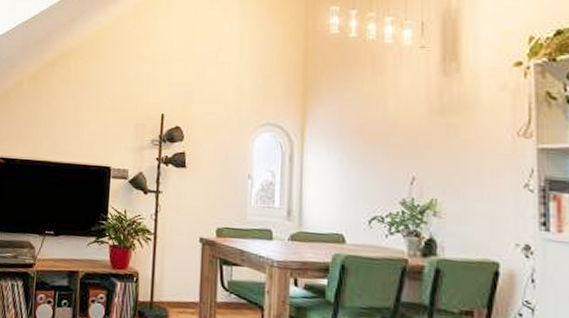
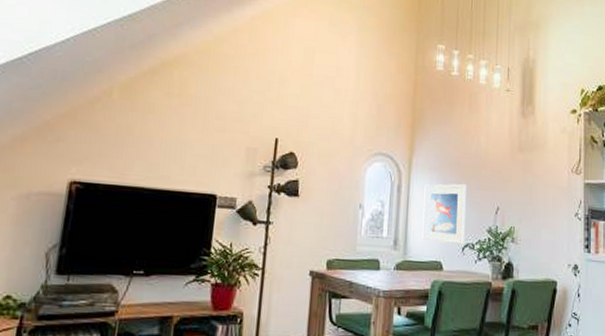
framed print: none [319,152,371,218] -> present [422,183,466,246]

